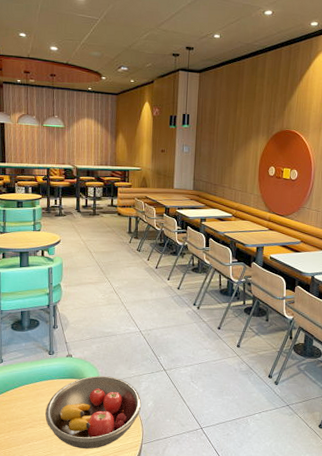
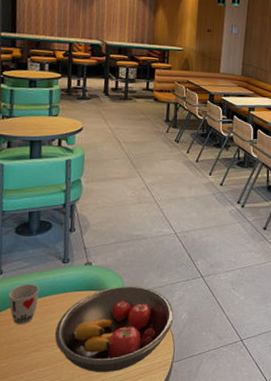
cup: none [8,371,32,405] -> present [8,284,40,325]

